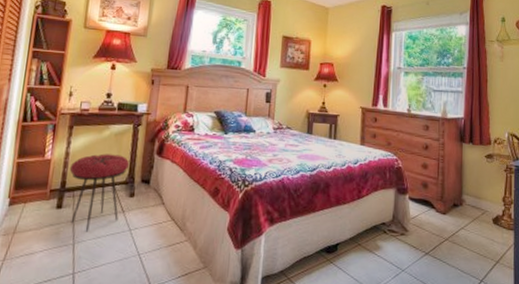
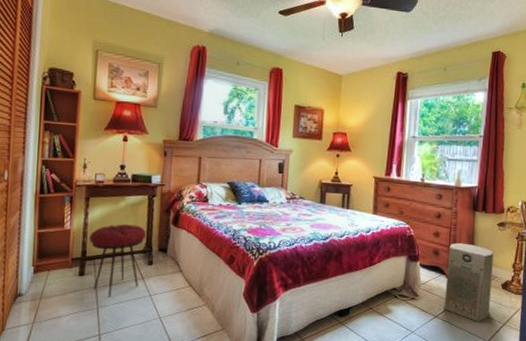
air purifier: none [435,175,483,260] -> present [444,242,494,323]

